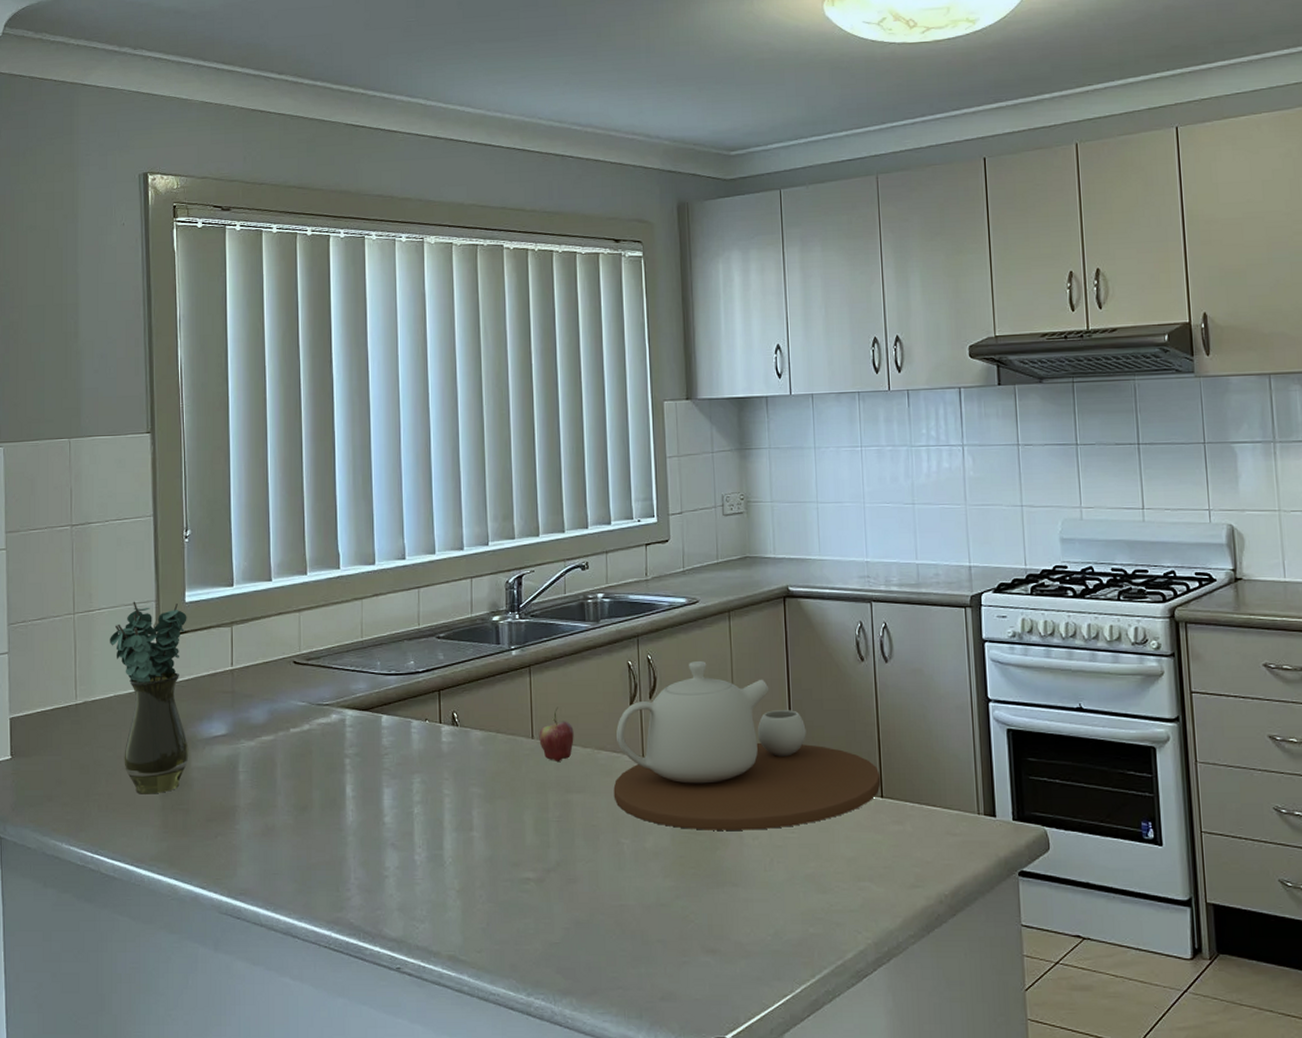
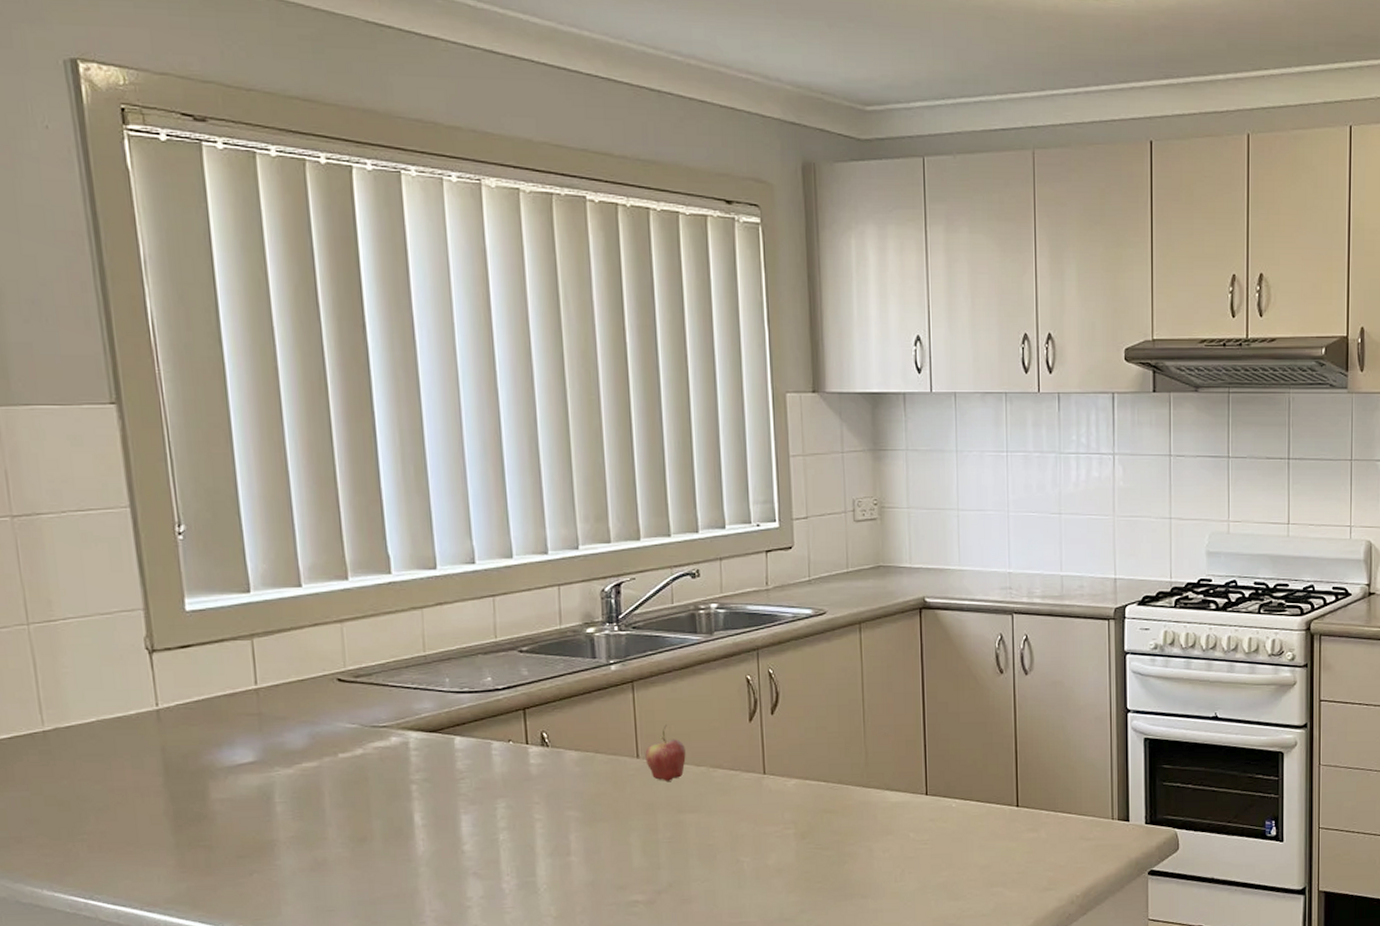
vase: present [110,601,189,794] -> none [83,609,207,831]
tea set: present [613,661,881,830] -> none [731,675,1017,845]

